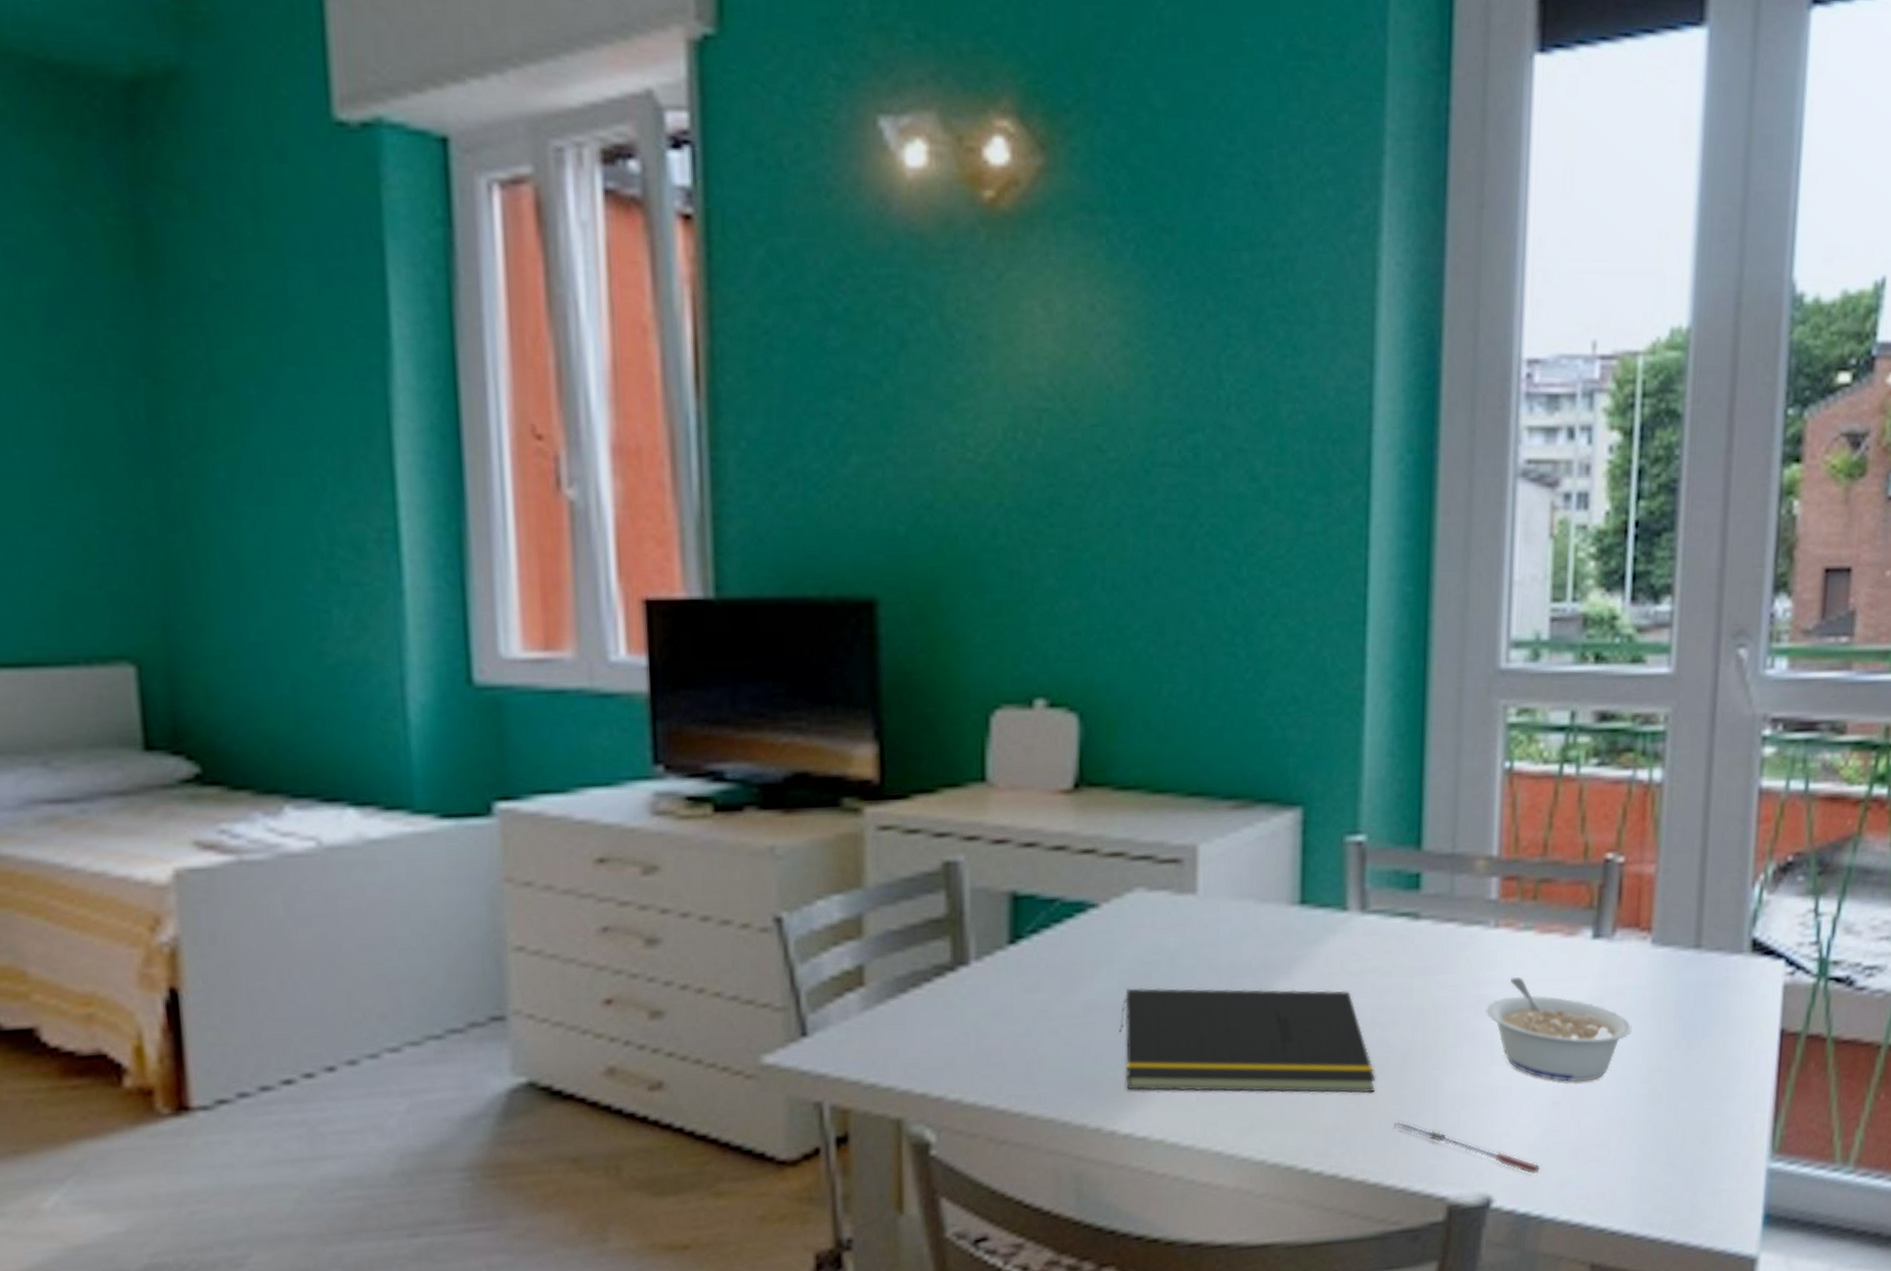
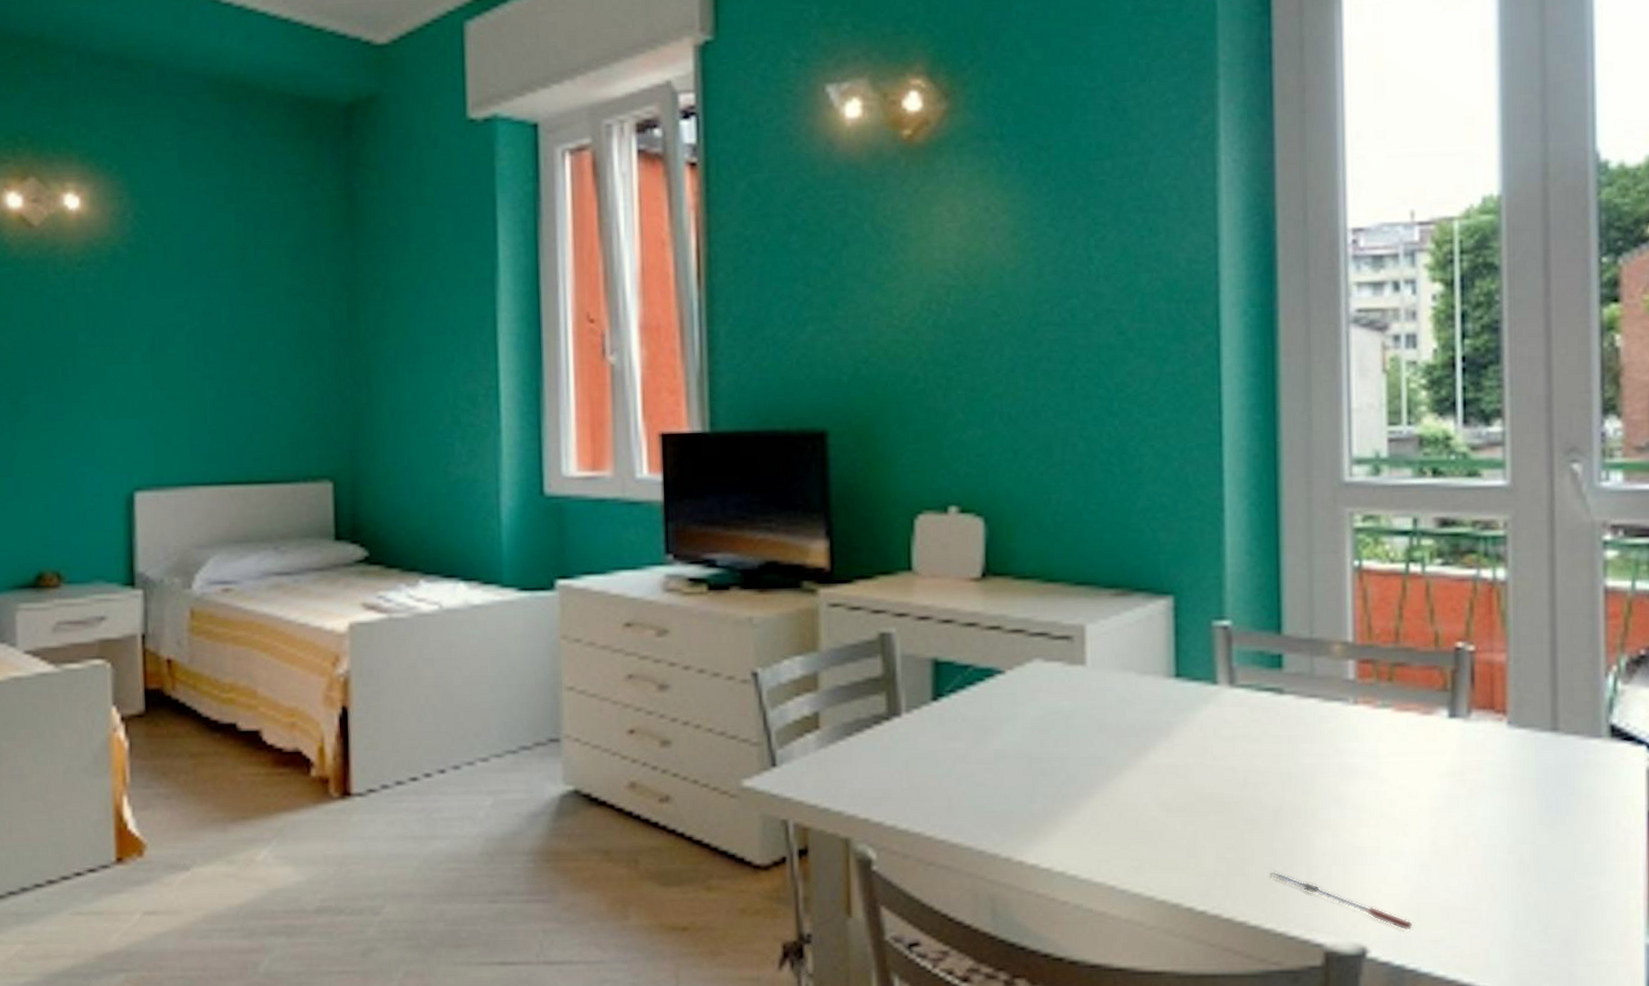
notepad: present [1119,987,1375,1094] -> none [1024,741,1250,845]
legume: present [1485,977,1632,1083] -> none [1349,748,1494,848]

